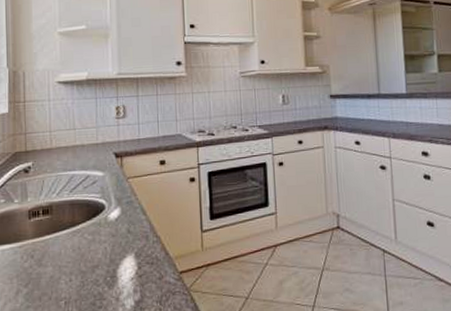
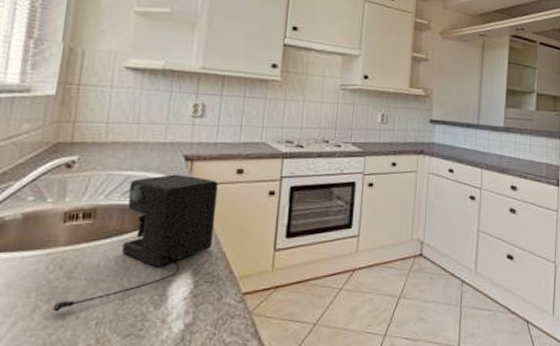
coffee maker: none [31,170,148,294] -> present [52,174,219,312]

